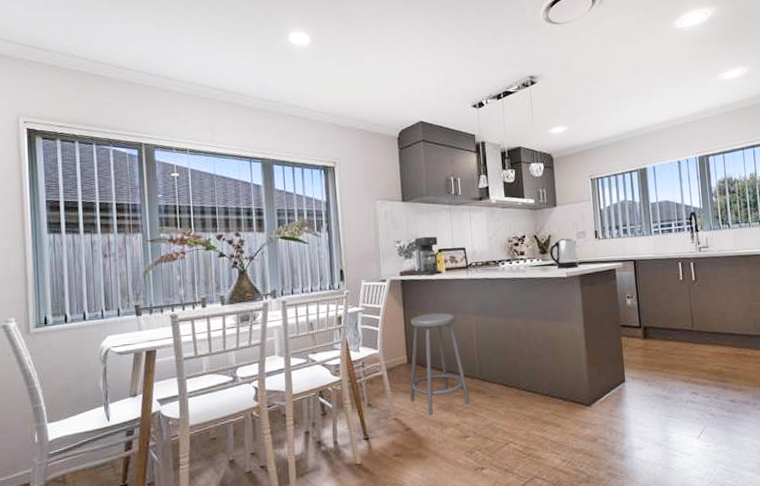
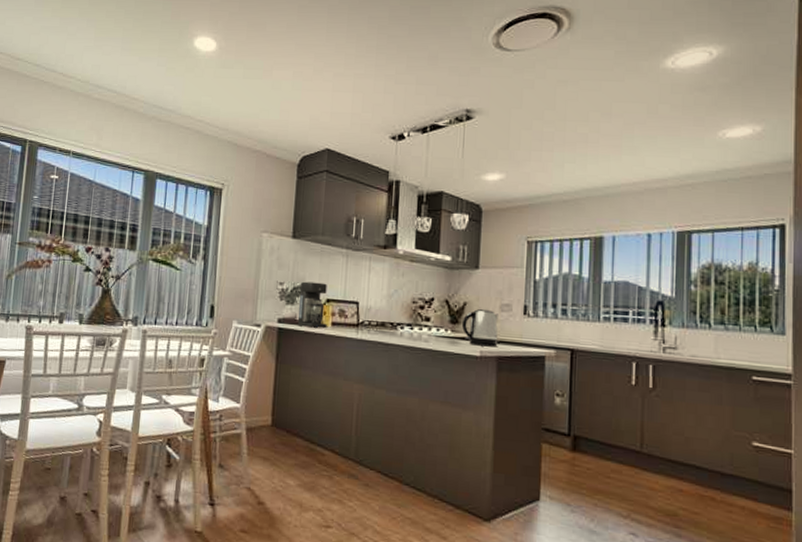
bar stool: present [410,313,470,416] -> none [269,372,339,494]

